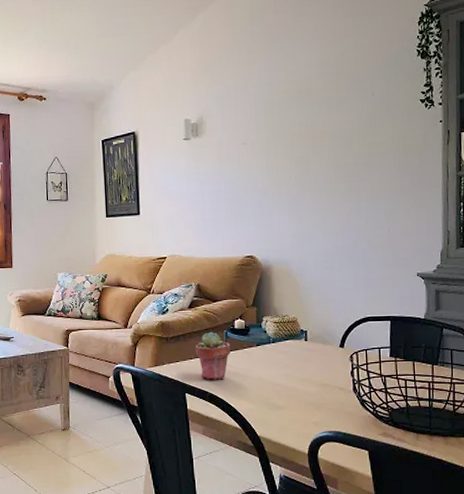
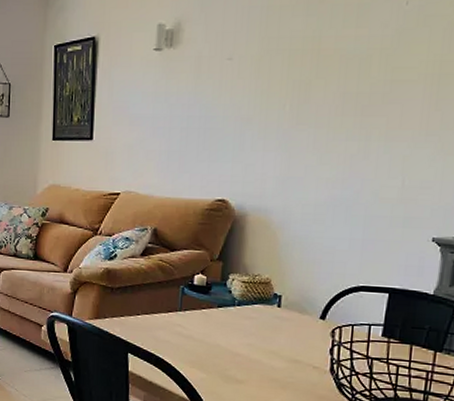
potted succulent: present [195,332,231,380] -> none [144,286,186,343]

